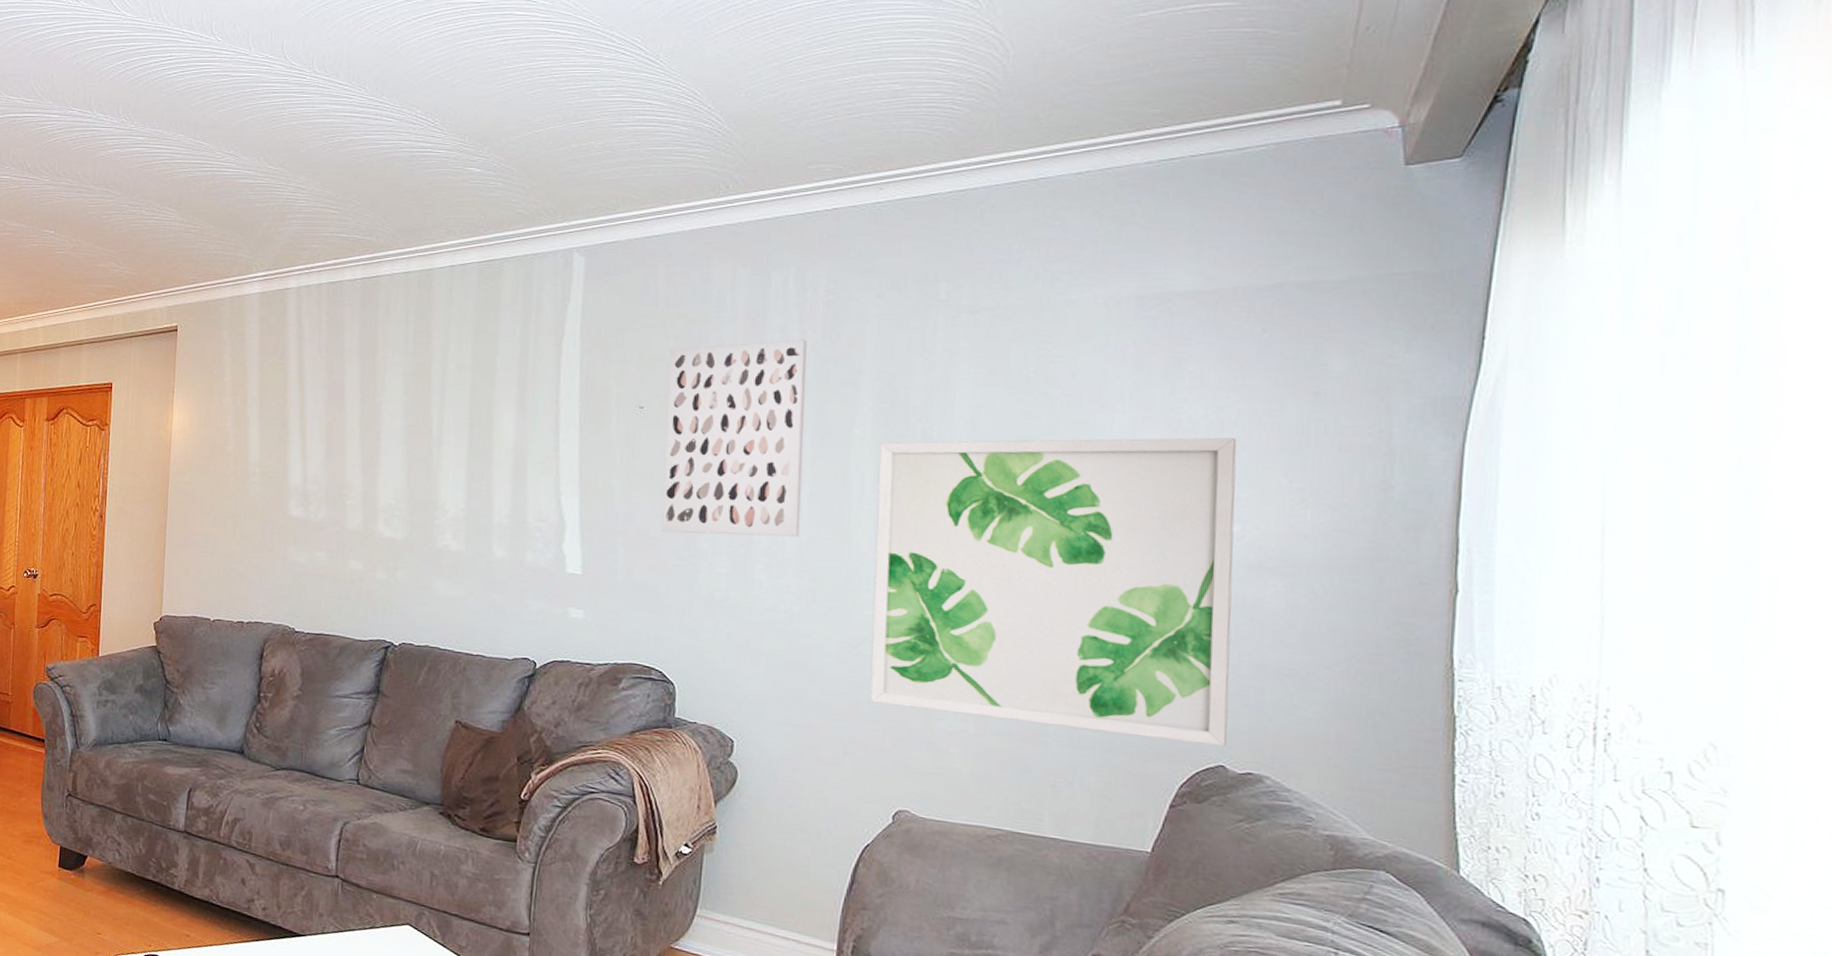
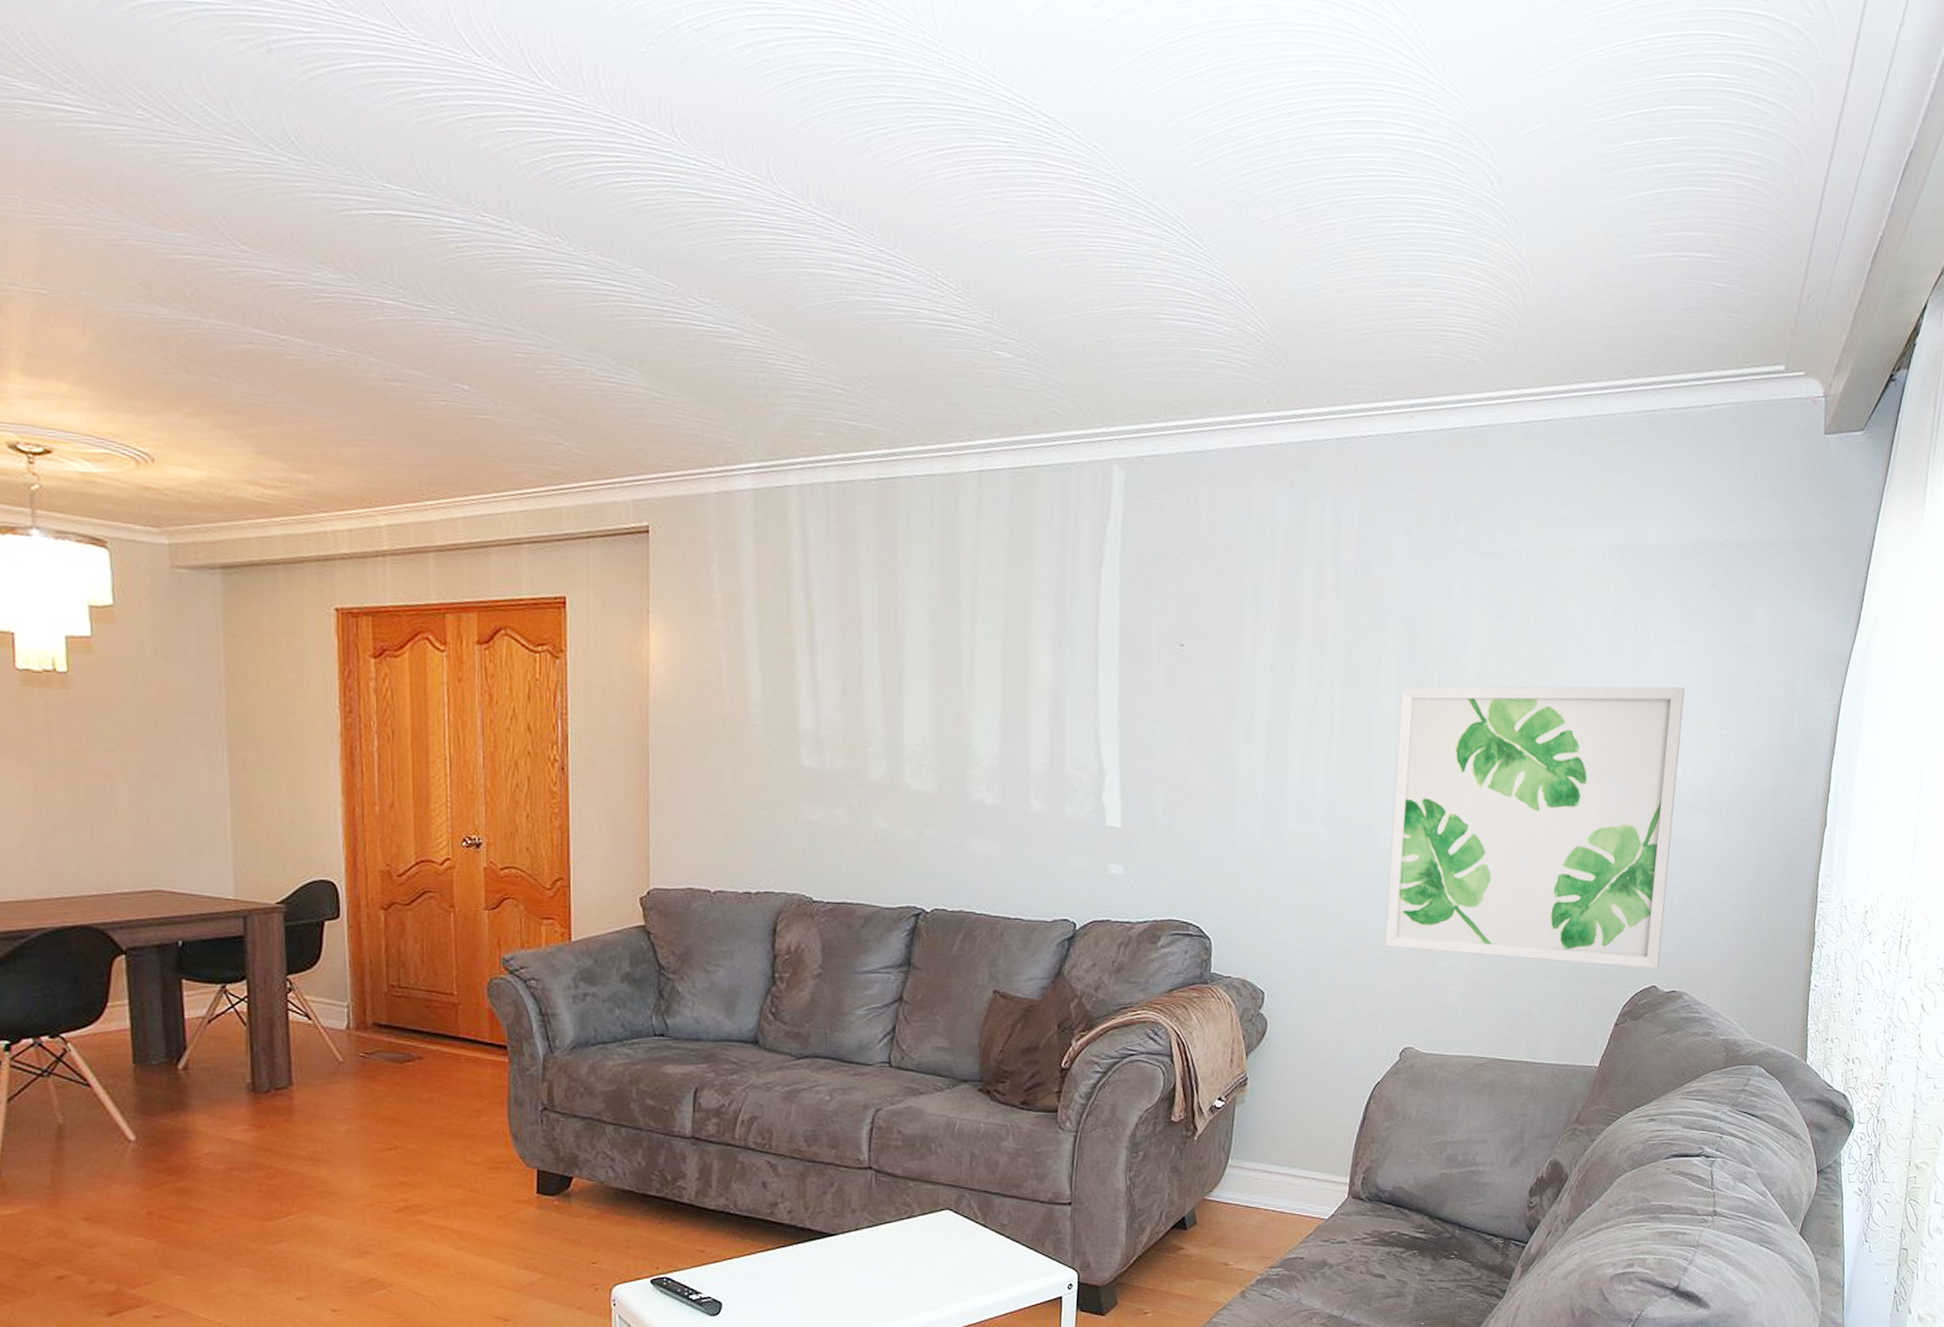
wall art: present [662,339,807,537] -> none [1200,576,1340,785]

